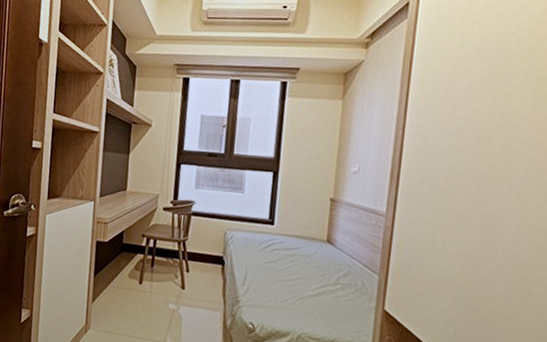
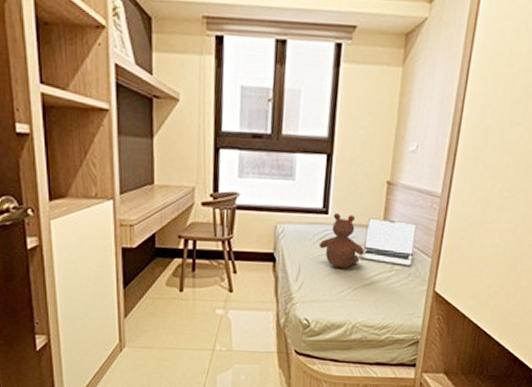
stuffed bear: none [264,224,309,278] -> present [318,212,364,269]
laptop: none [303,231,362,282] -> present [359,218,417,267]

